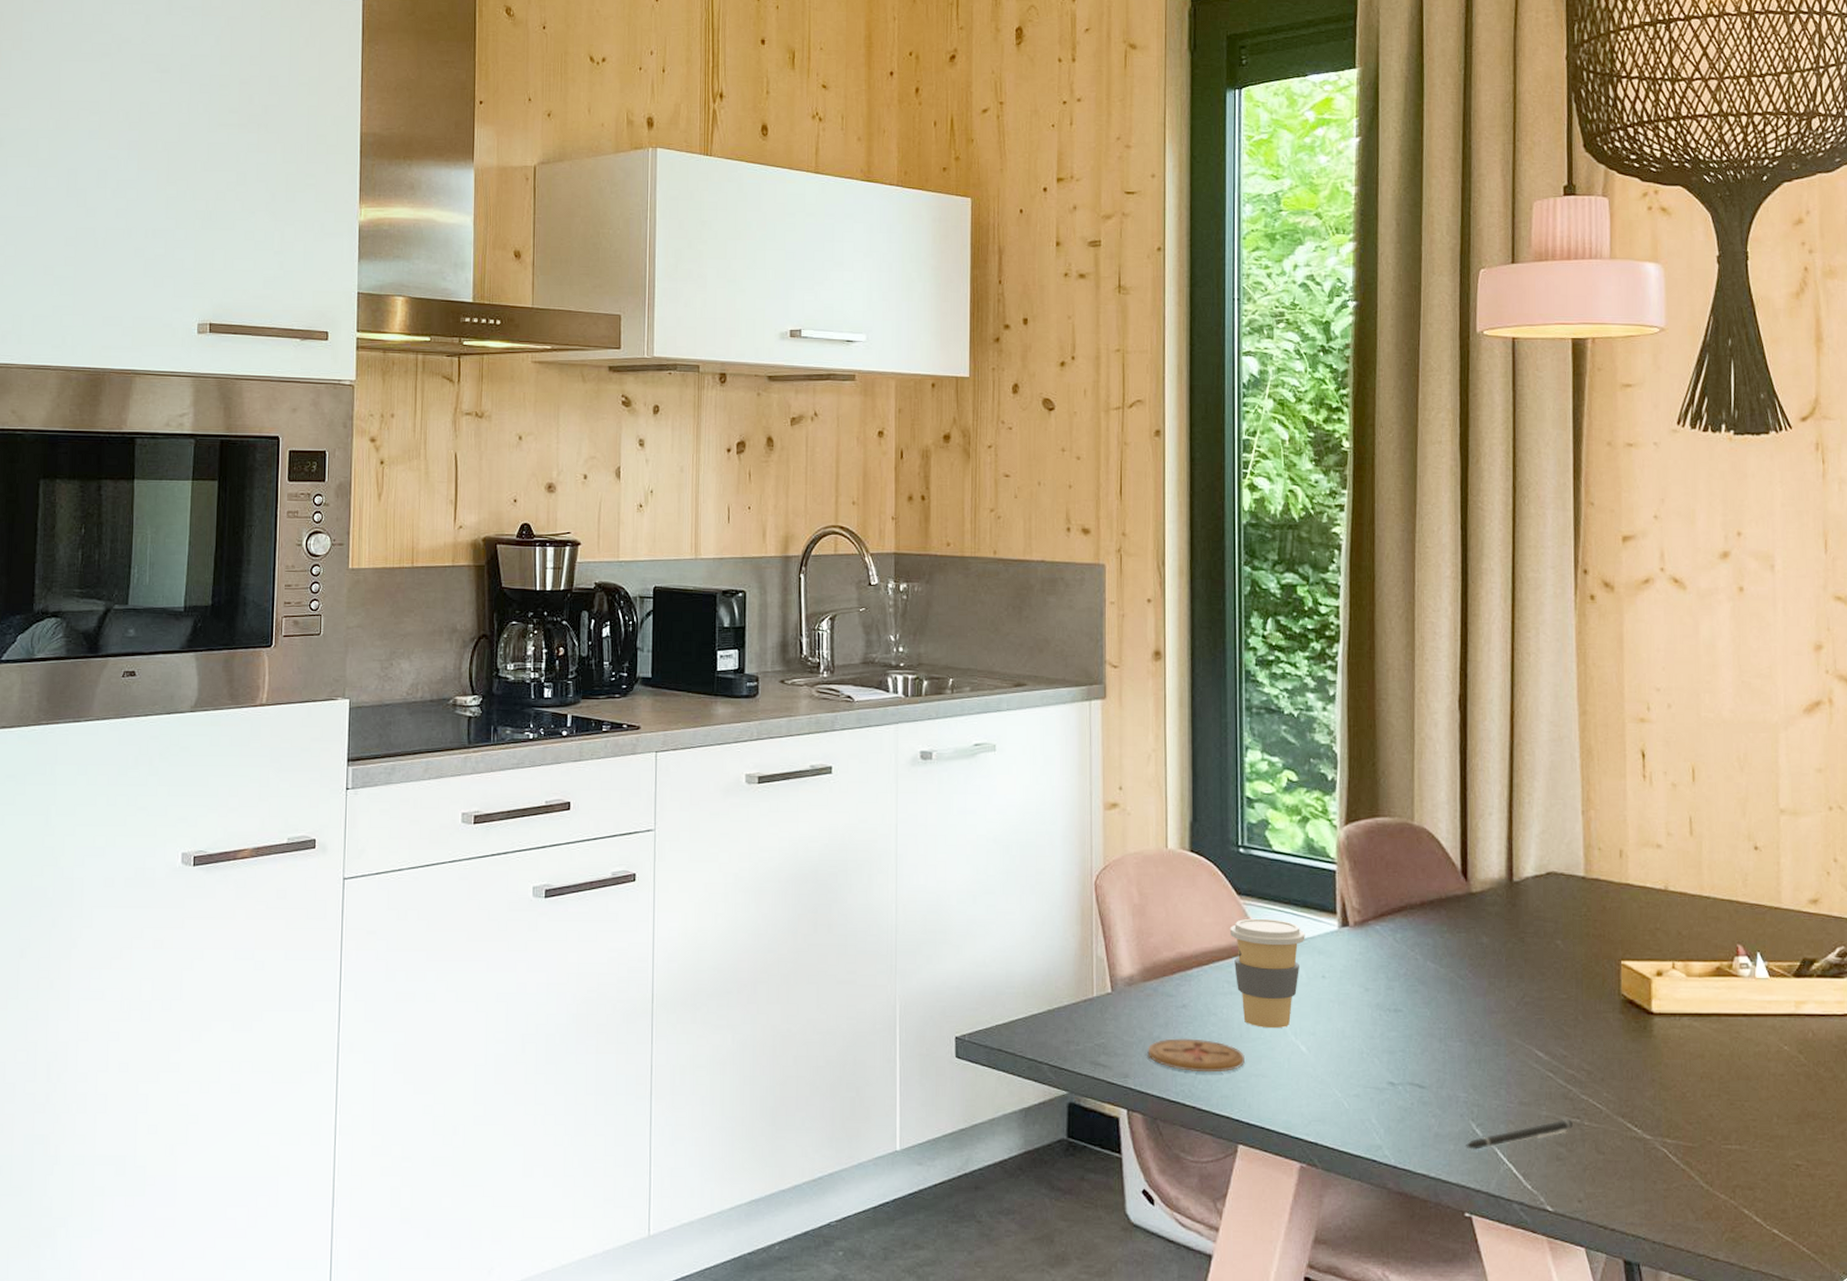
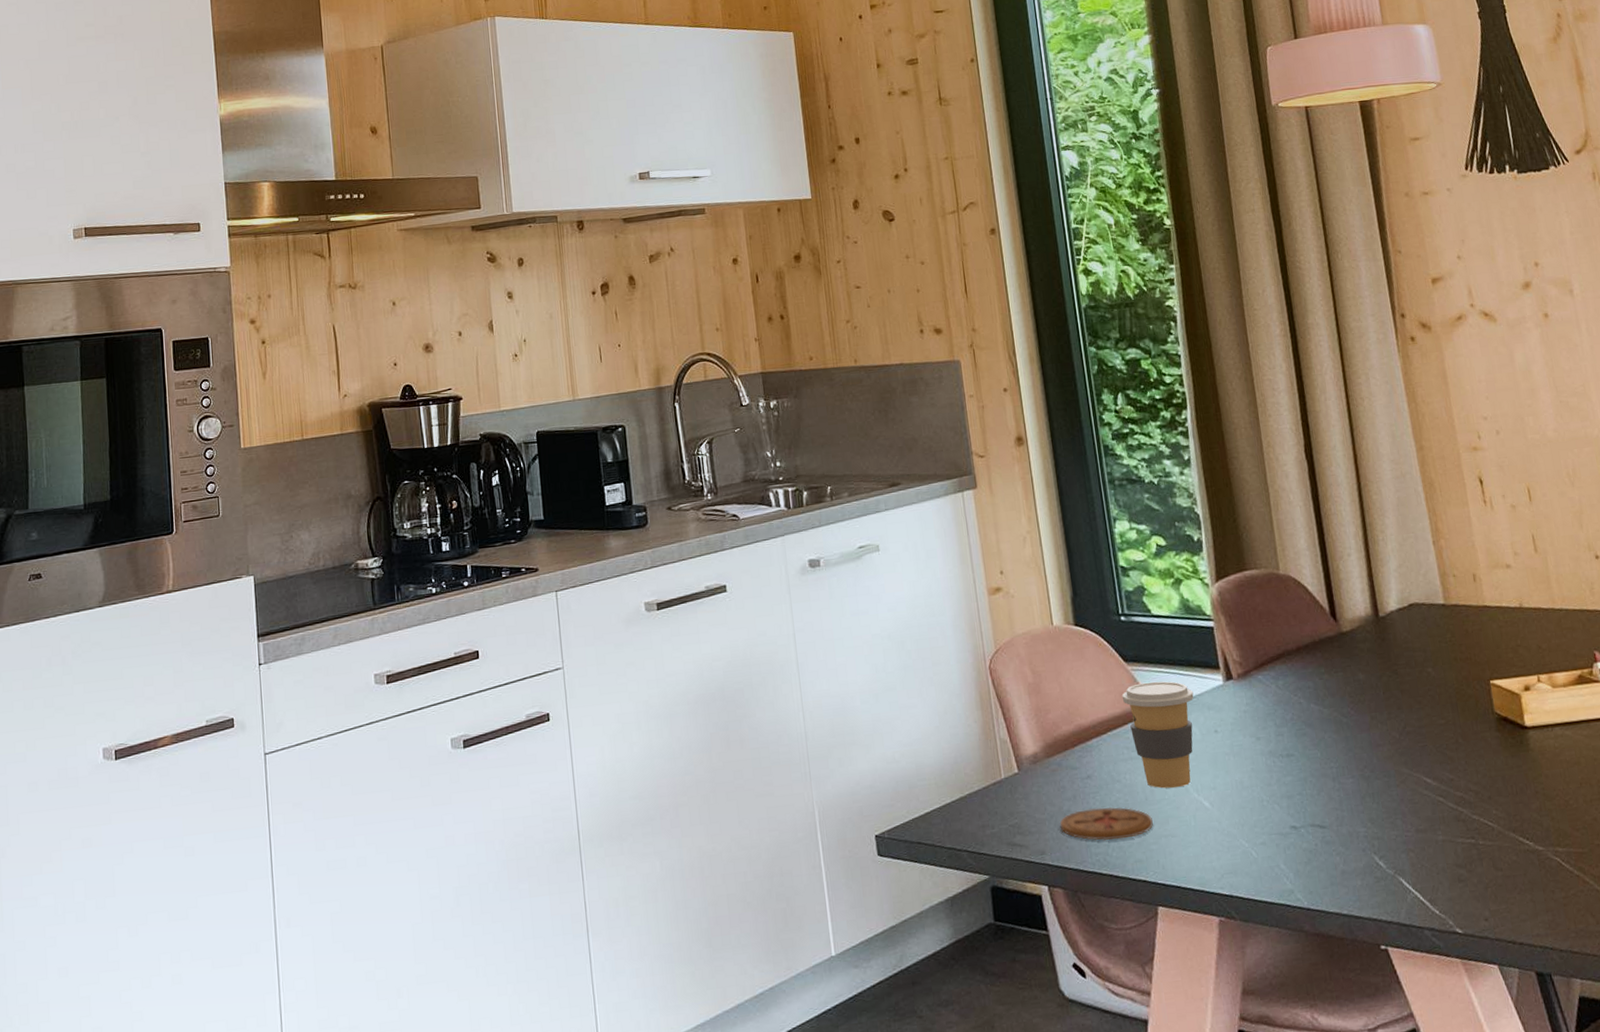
pen: present [1464,1118,1573,1150] -> none [1371,840,1469,883]

